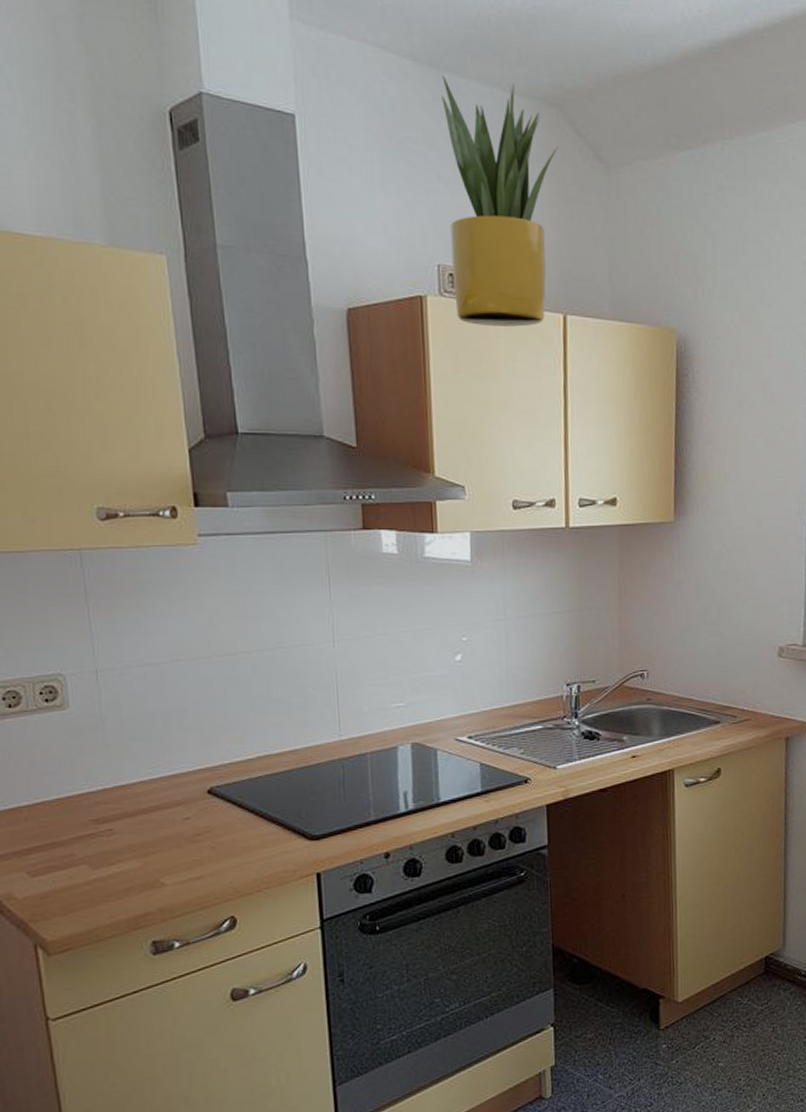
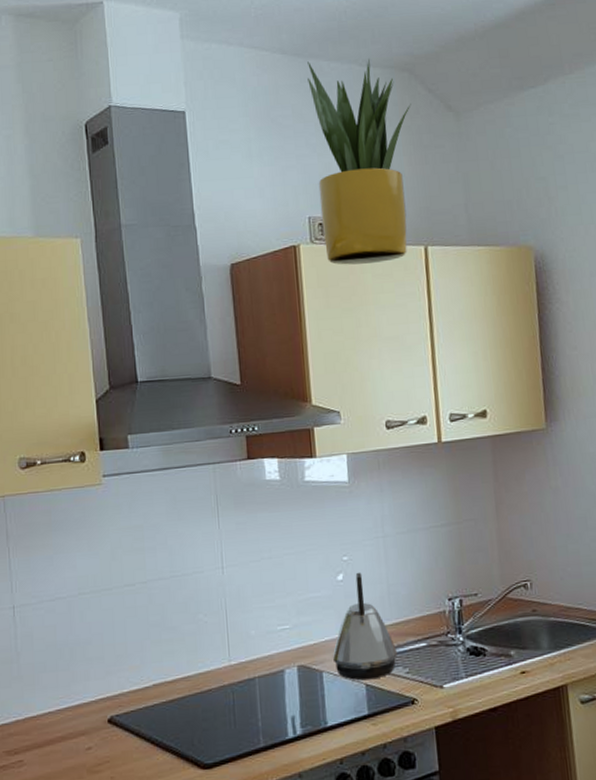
kettle: none [447,653,513,760] -> present [332,572,397,681]

